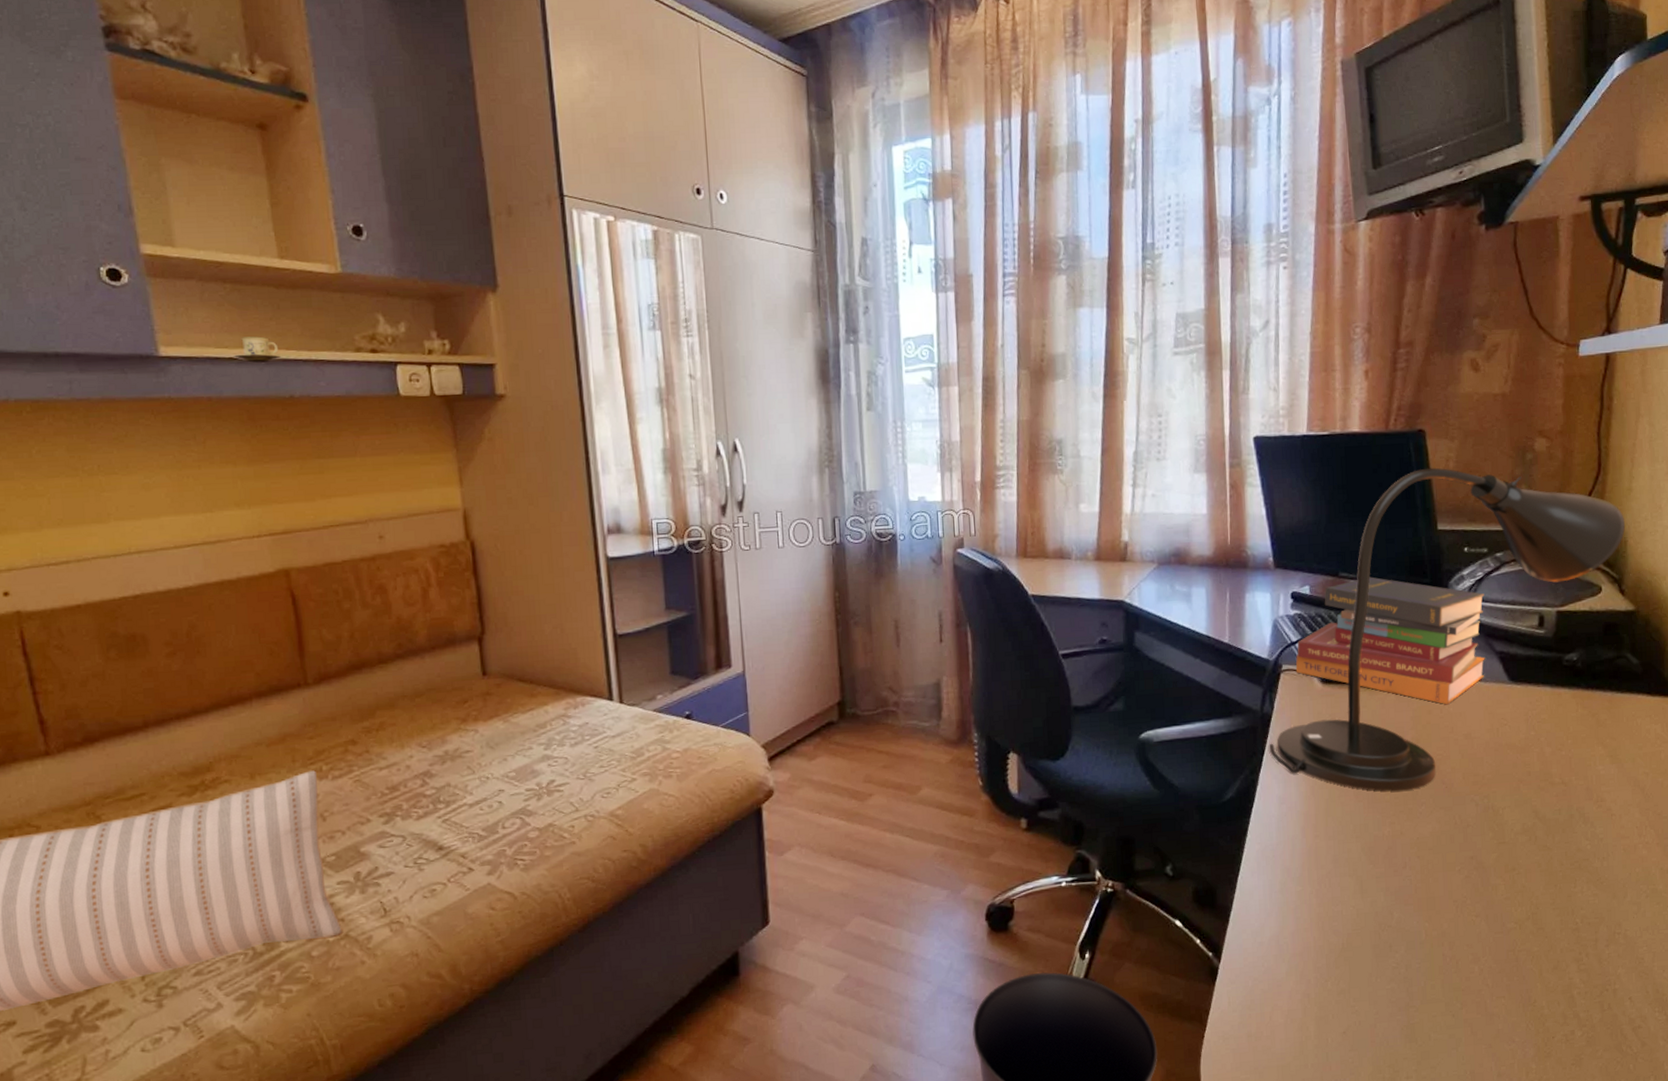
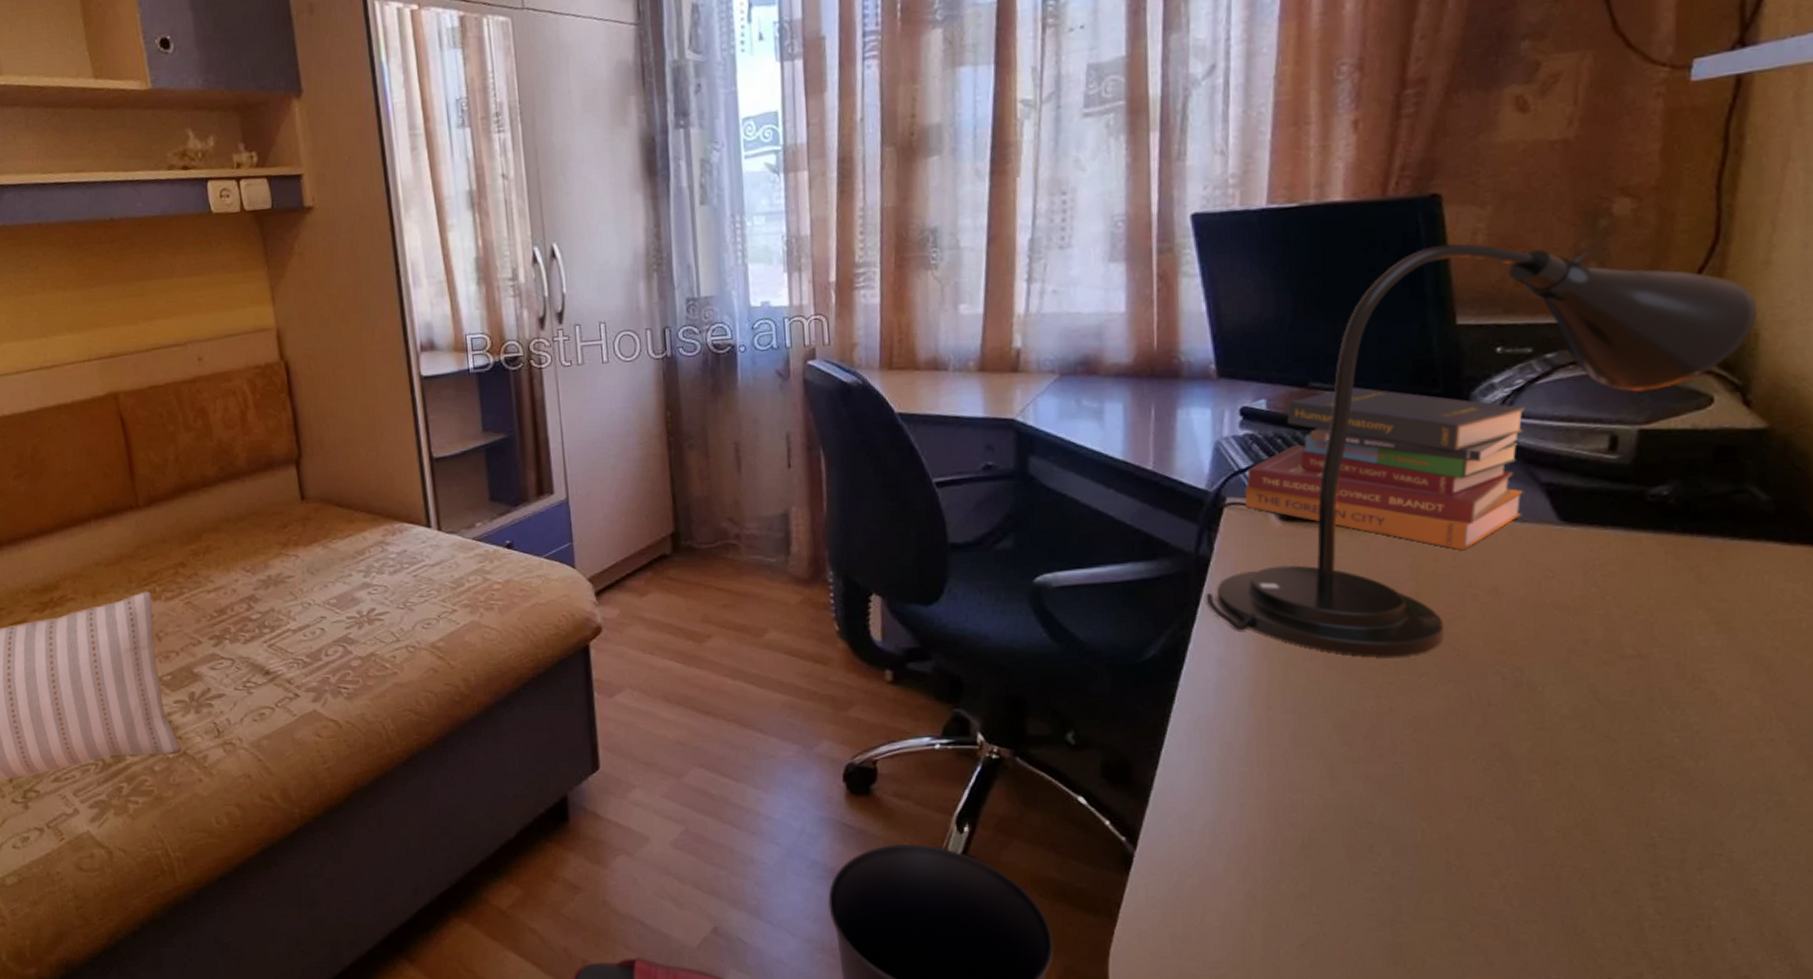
cup and saucer: present [233,336,282,363] -> none [57,160,101,187]

